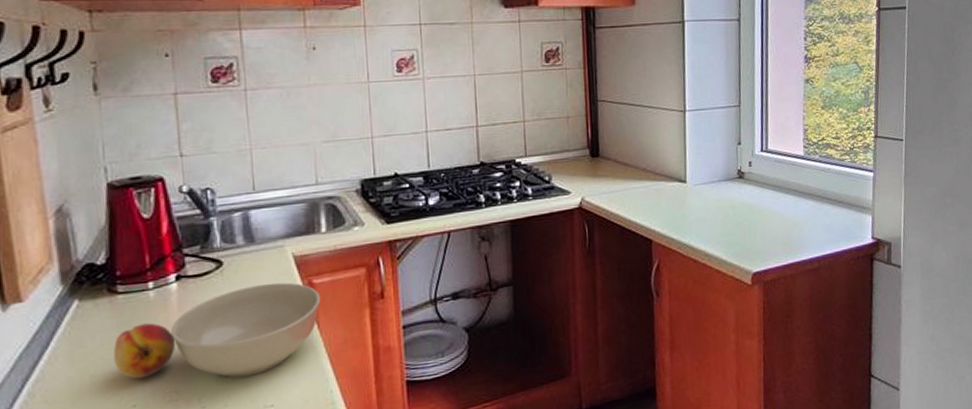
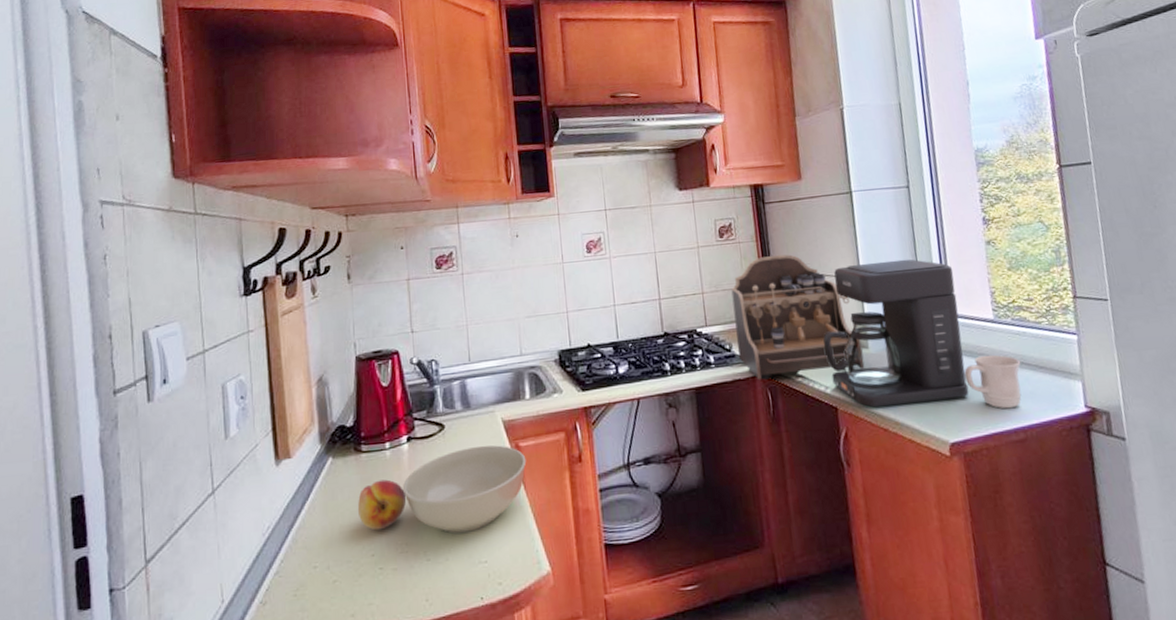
spice rack: none [554,84,672,213] -> present [731,254,852,380]
coffee maker: none [643,93,775,239] -> present [823,259,969,407]
mug: none [772,189,823,241] -> present [964,354,1022,409]

